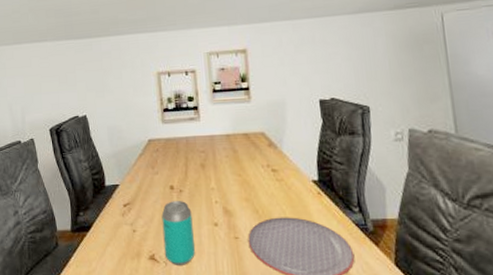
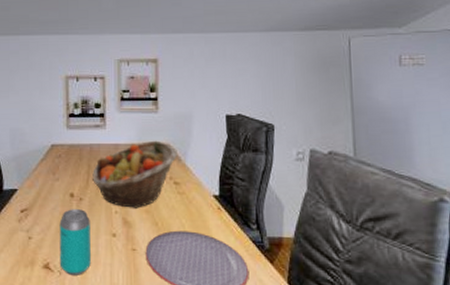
fruit basket: none [190,129,273,197] -> present [92,140,177,208]

